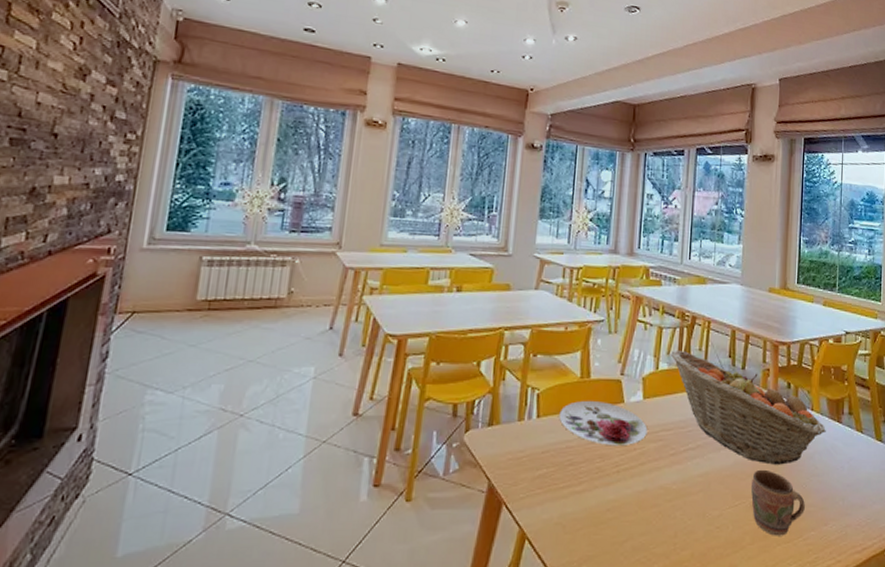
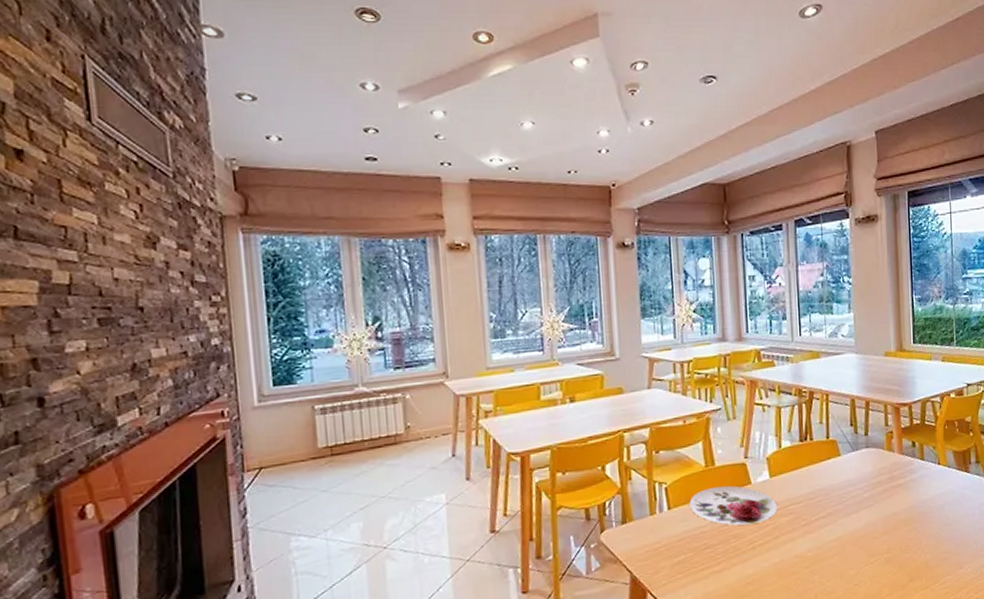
fruit basket: present [670,350,826,465] -> none [791,426,954,521]
mug: present [751,469,805,536] -> none [885,526,939,585]

